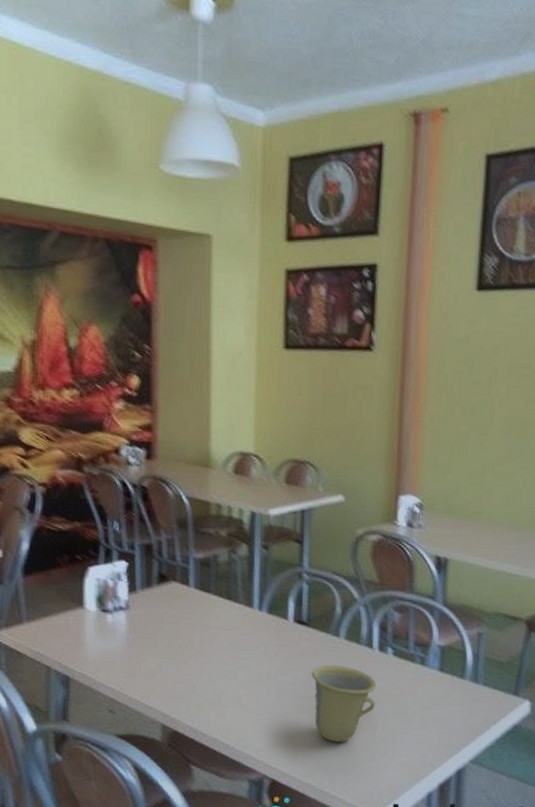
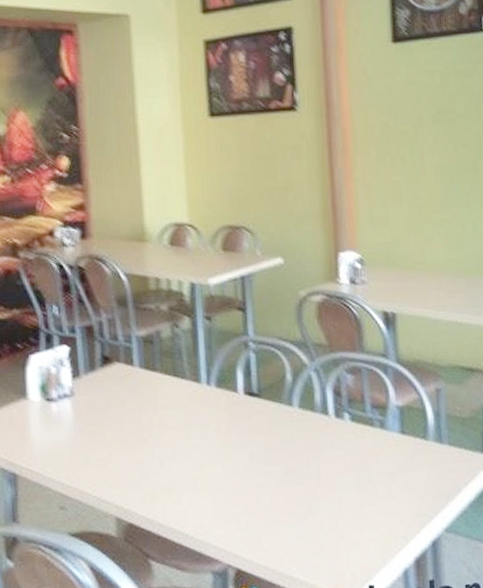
cup: present [311,665,376,742] -> none [267,436,337,521]

